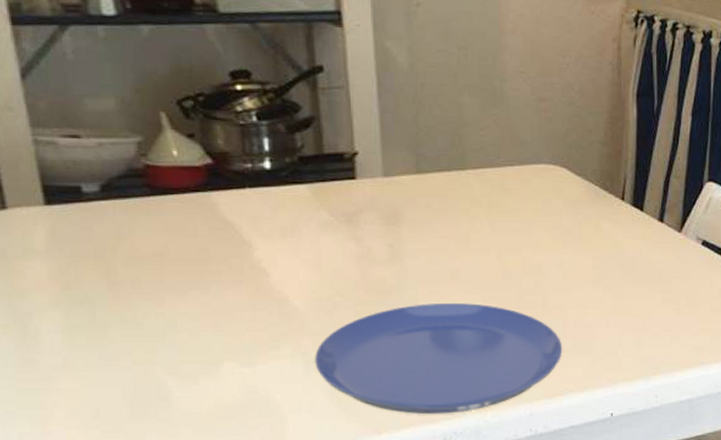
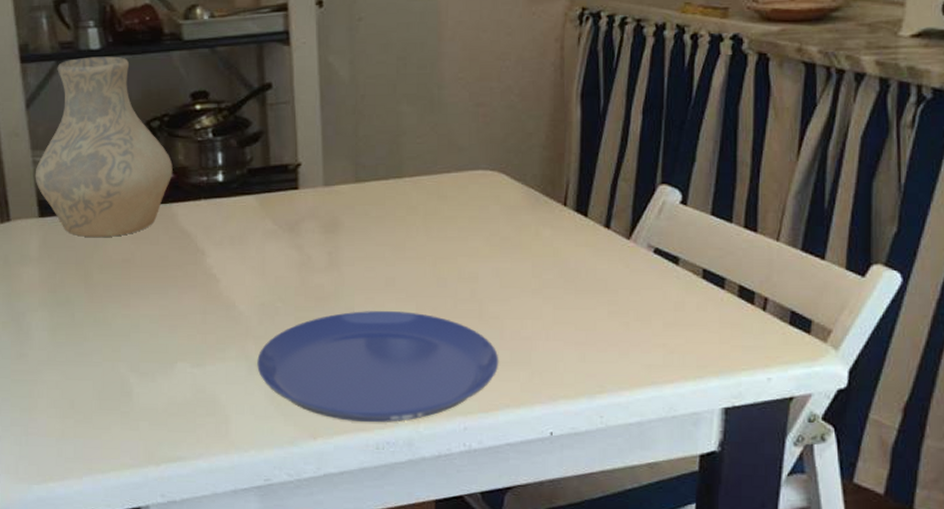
vase: none [36,23,211,229] -> present [35,56,173,238]

